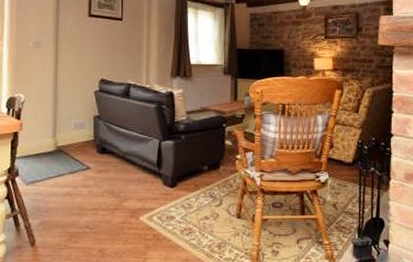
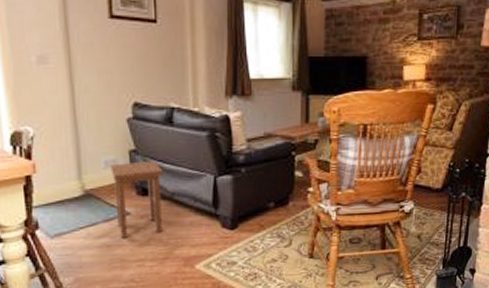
stool: none [78,125,119,189] -> present [110,160,163,238]

